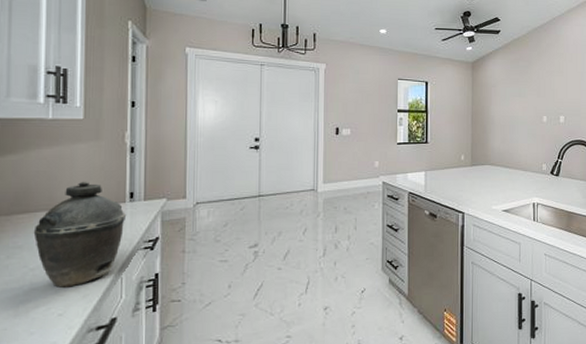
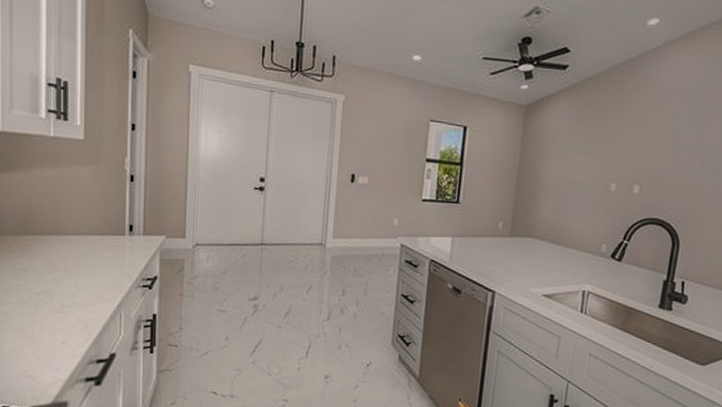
kettle: present [33,181,127,288] -> none [38,207,126,317]

